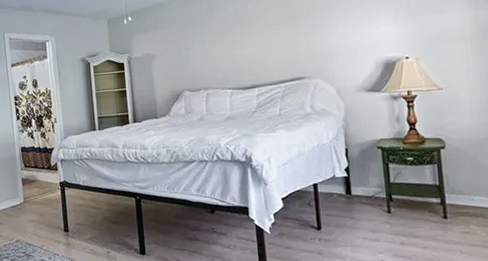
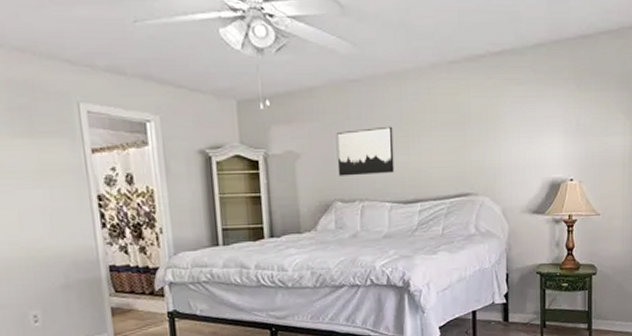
wall art: none [183,26,233,70] -> present [336,126,395,176]

